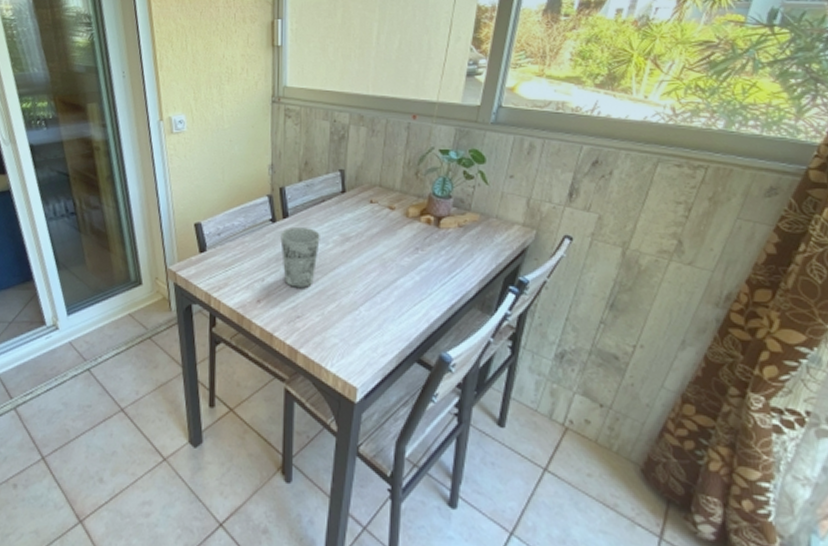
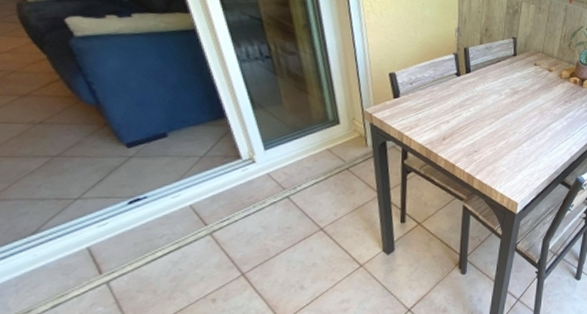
cup: present [280,226,320,289] -> none [463,80,495,130]

